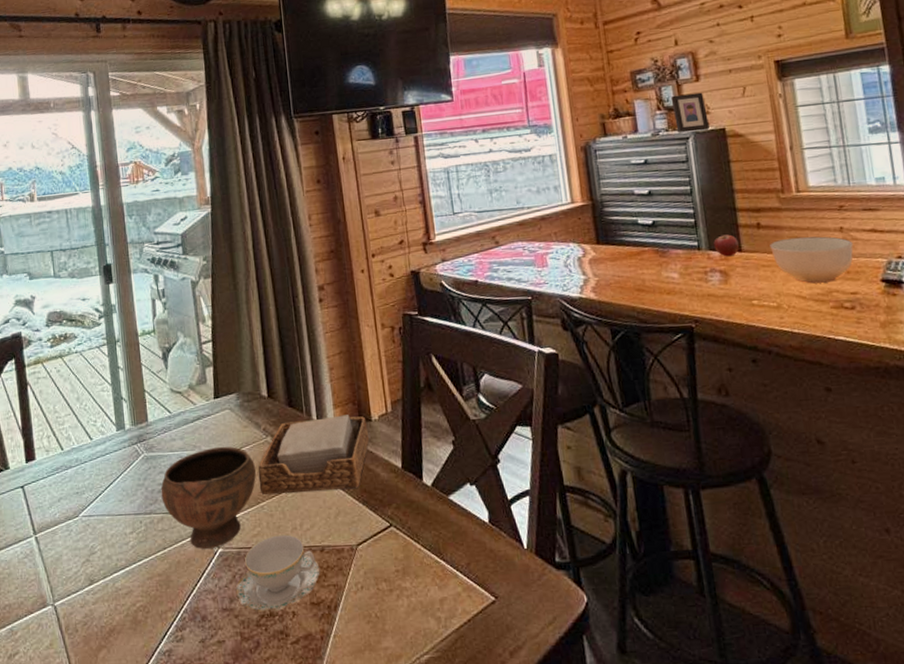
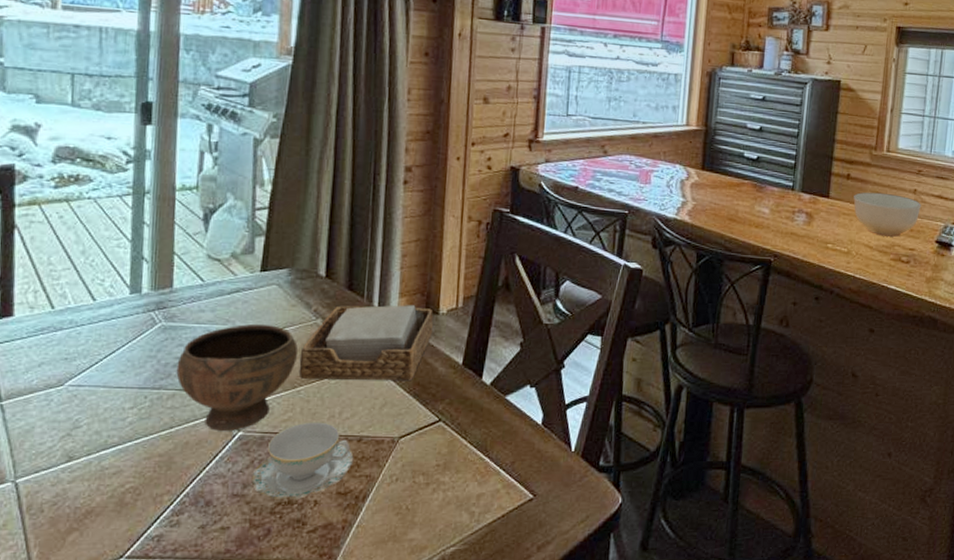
picture frame: present [670,92,709,133] -> none [798,39,829,79]
fruit: present [713,234,740,257] -> none [806,180,829,201]

